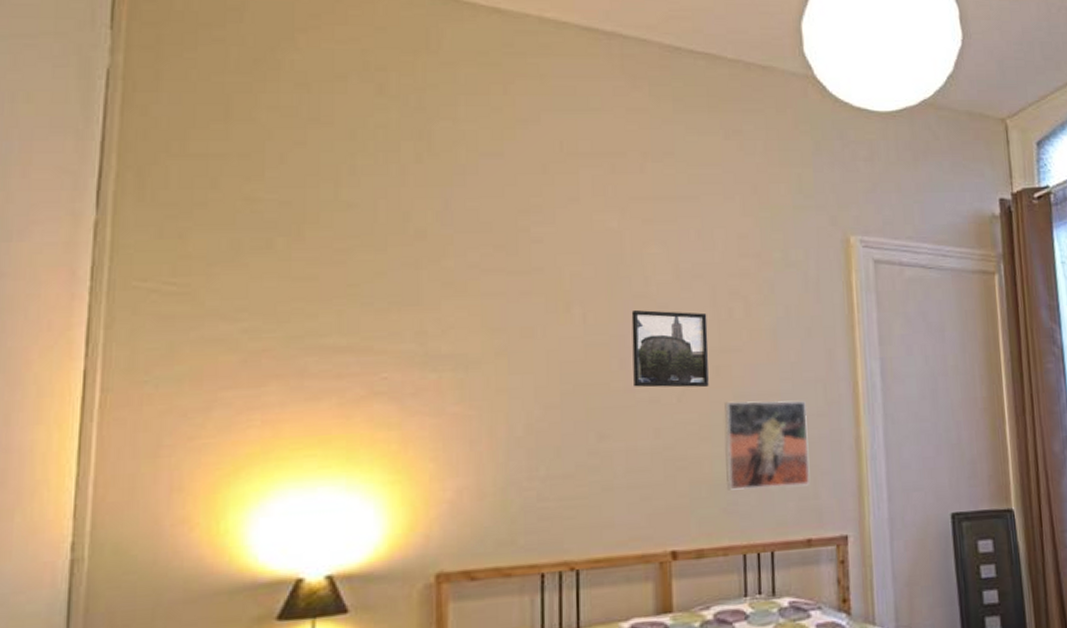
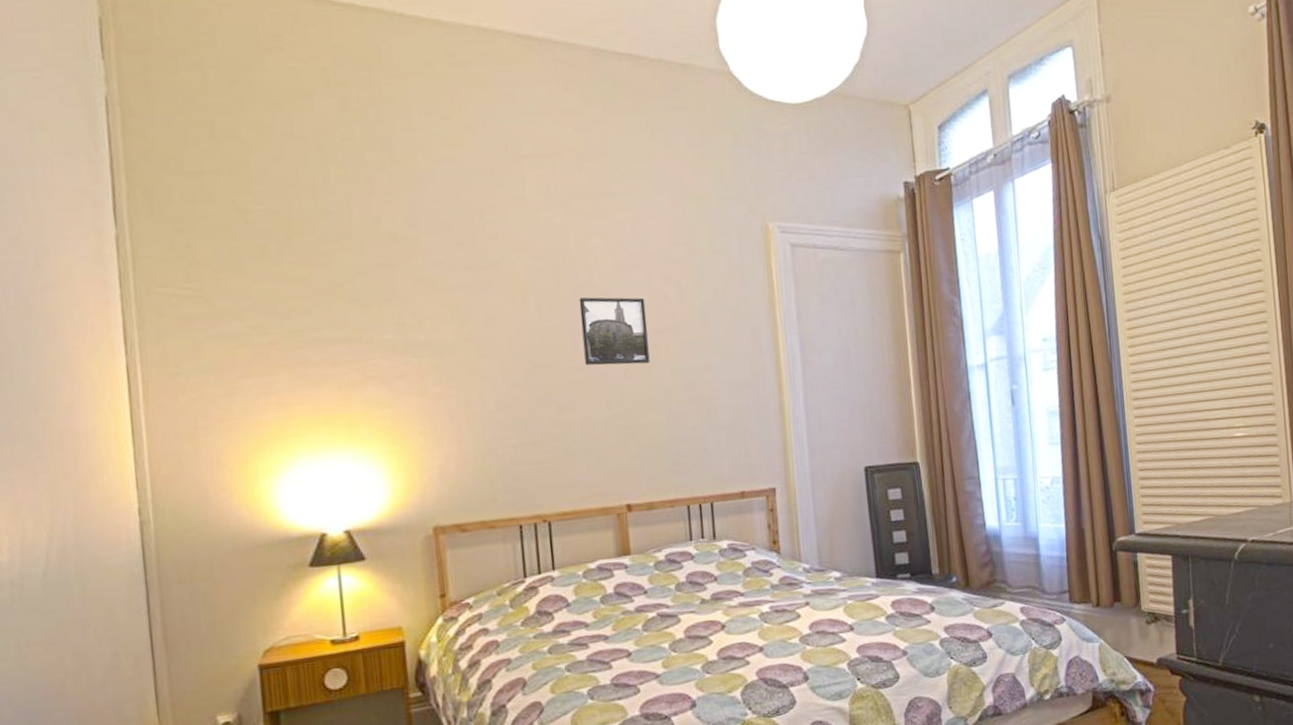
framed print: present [724,400,810,490] -> none [664,372,741,452]

